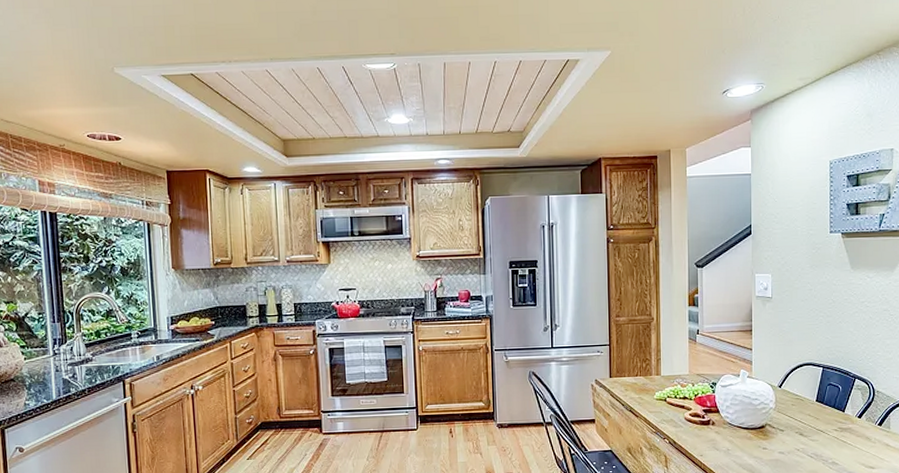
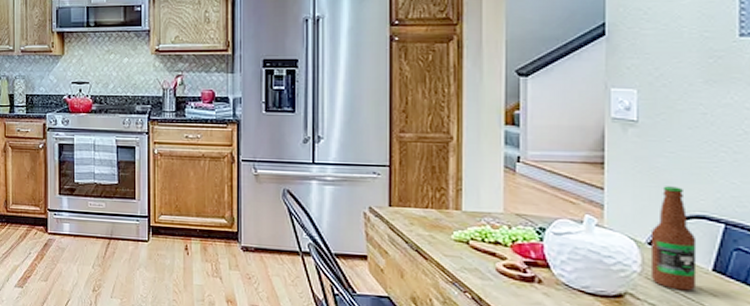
bottle: none [780,344,807,418] -> present [650,186,697,291]

